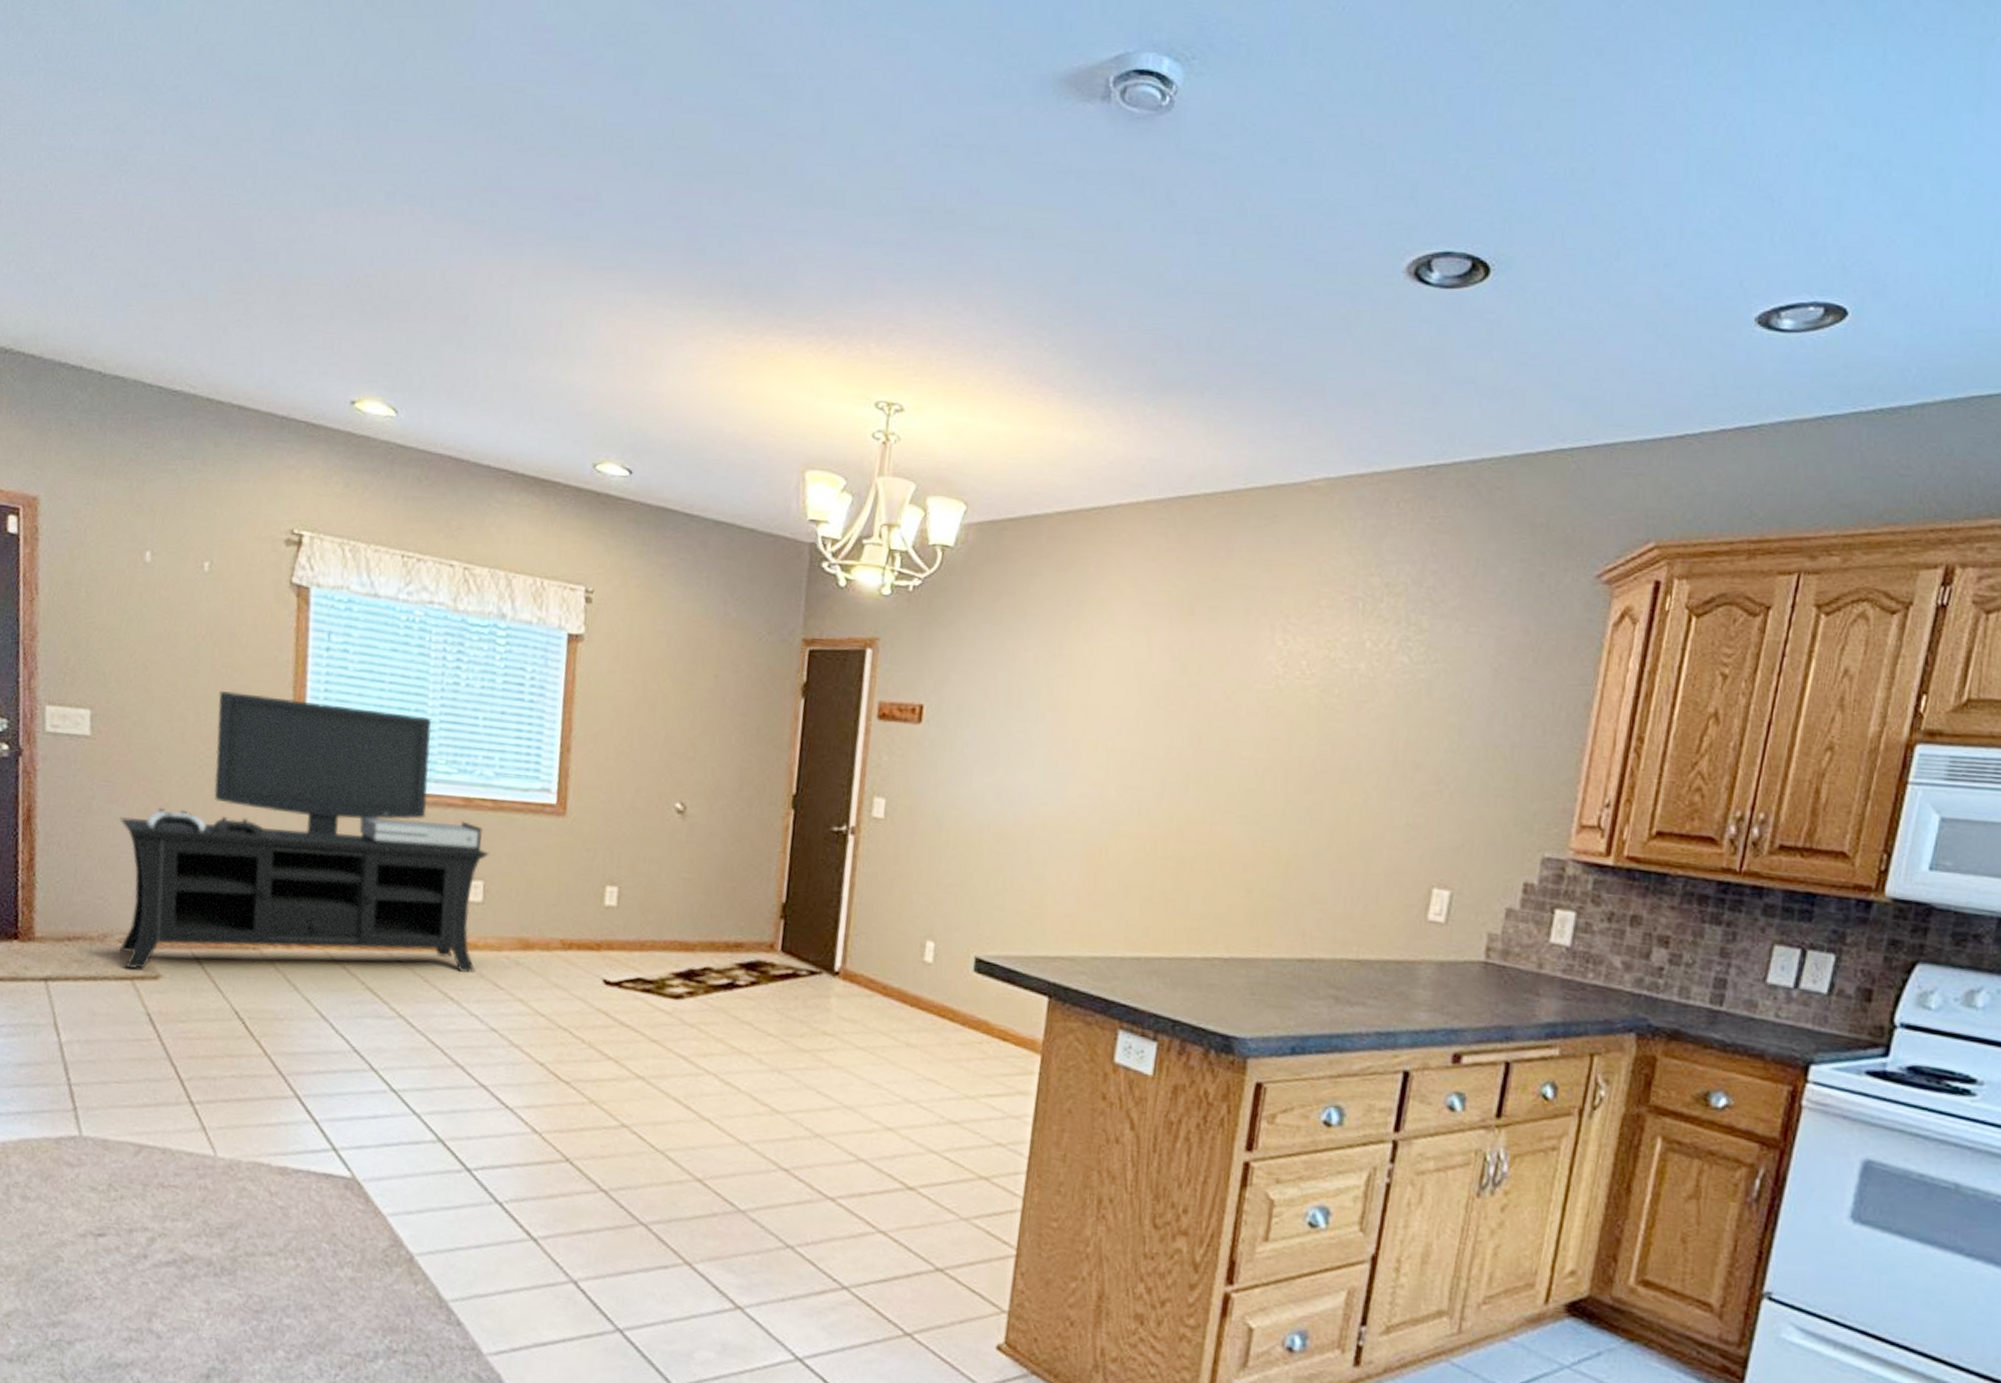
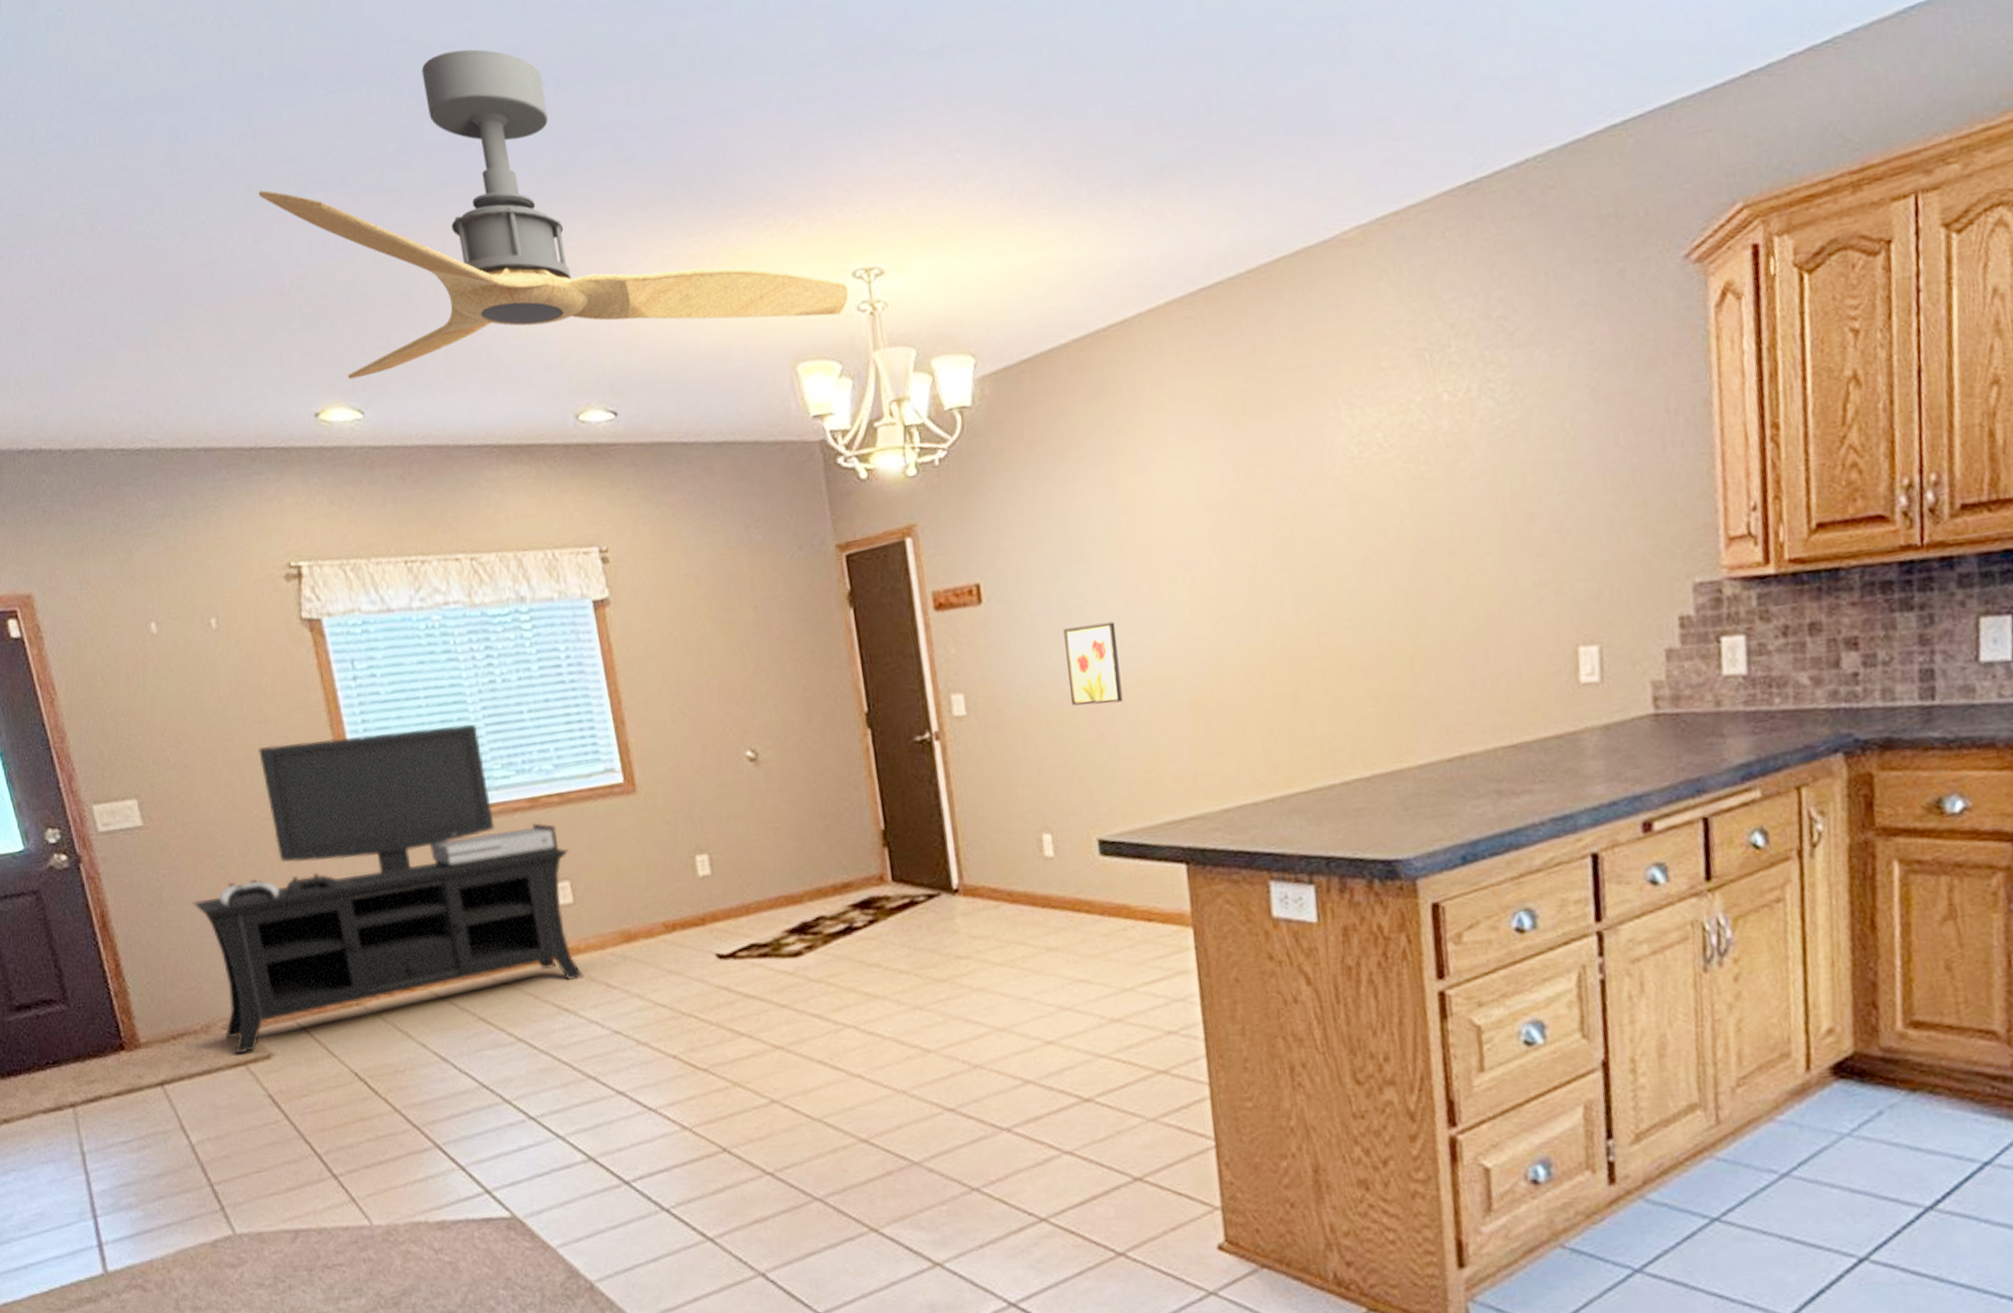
ceiling fan: none [349,112,868,437] -> present [258,49,849,380]
wall art: none [979,764,1036,840] -> present [1063,621,1123,706]

